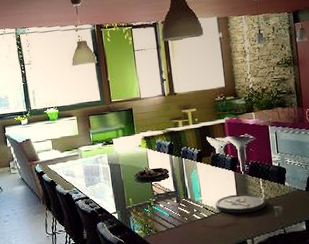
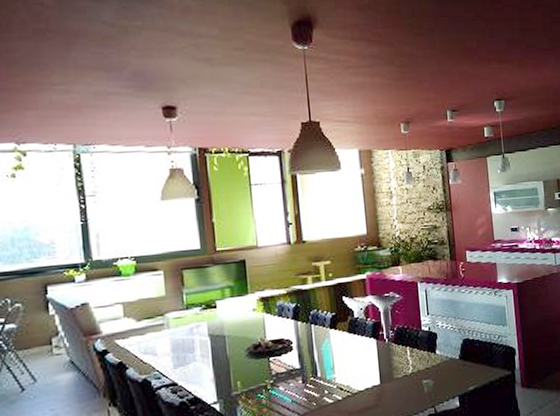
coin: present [215,193,266,214] -> none [352,366,414,393]

